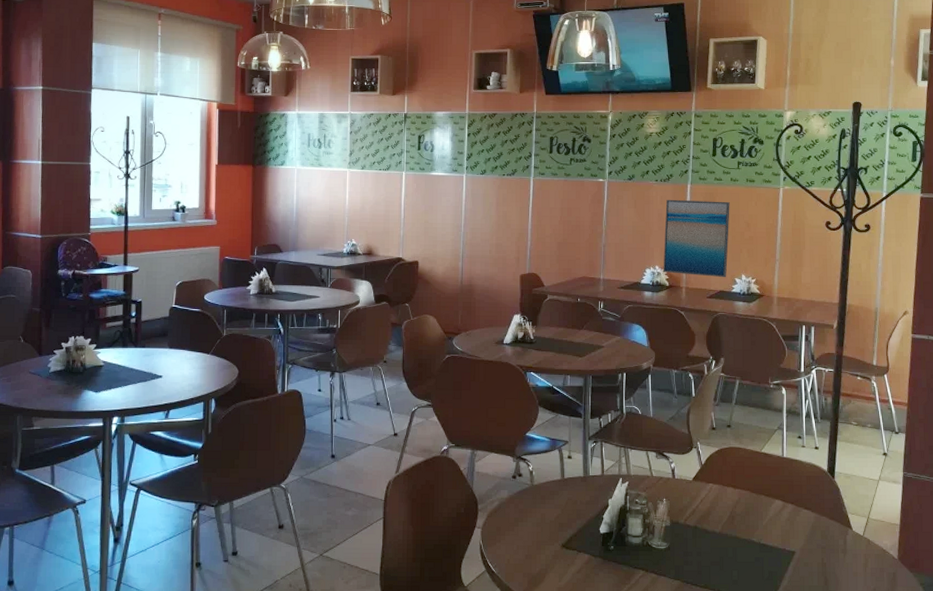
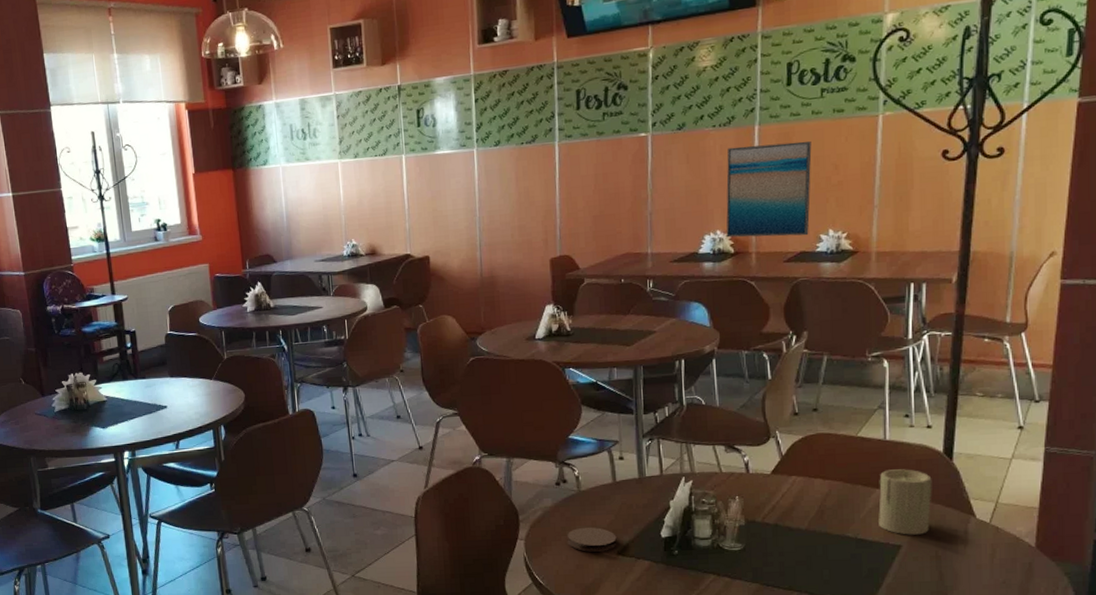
coaster: none [520,519,562,543] -> present [568,527,617,552]
candle: none [777,483,819,543] -> present [878,469,932,535]

